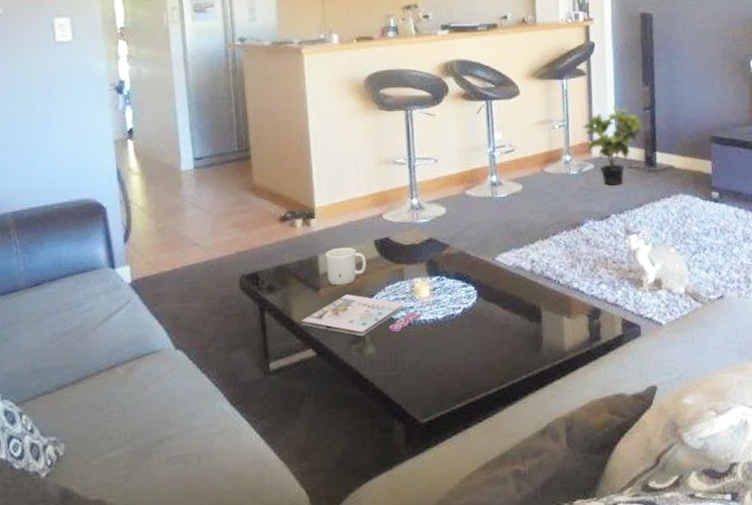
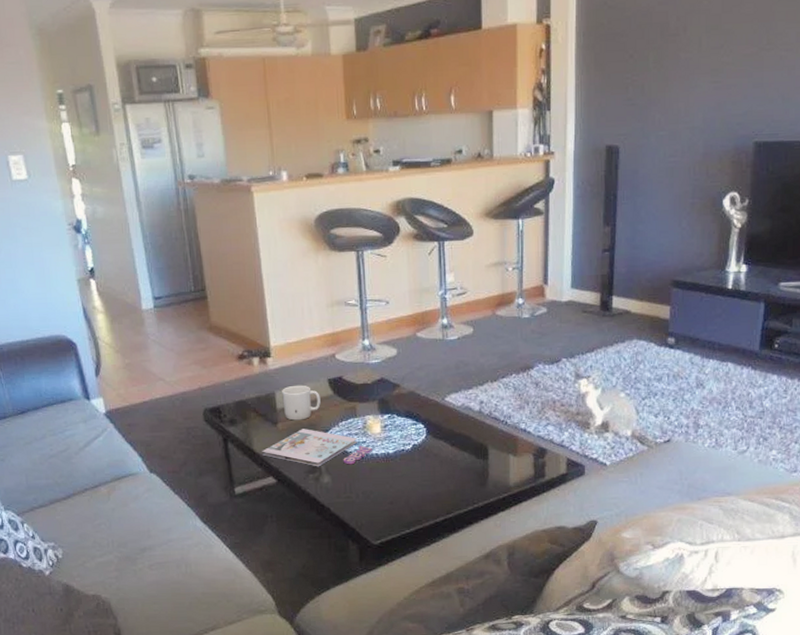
potted plant: present [582,105,643,187] -> none [537,246,601,331]

